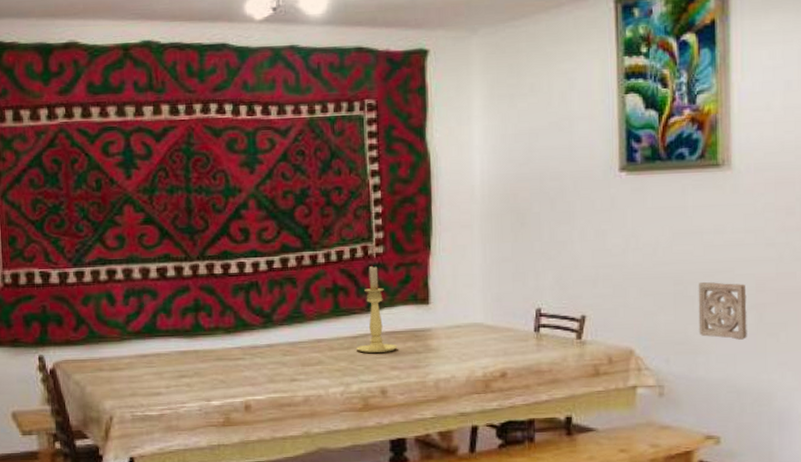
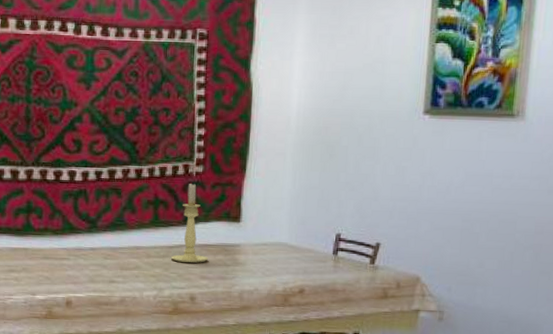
wall ornament: present [698,282,747,340] -> none [480,221,526,276]

